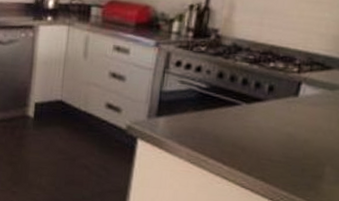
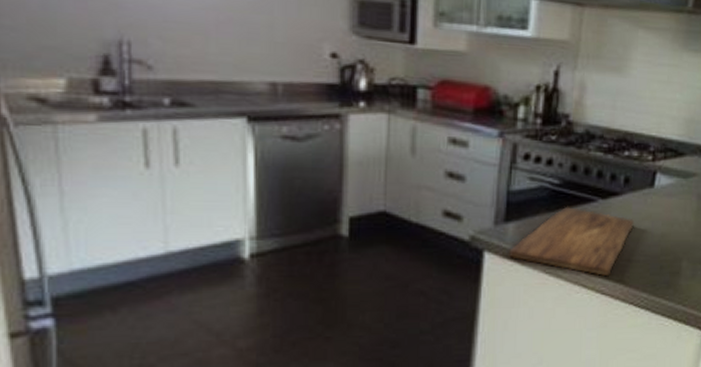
cutting board: none [158,107,278,172] -> present [508,206,635,276]

